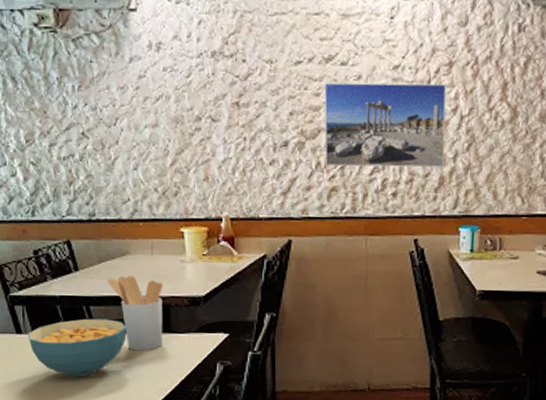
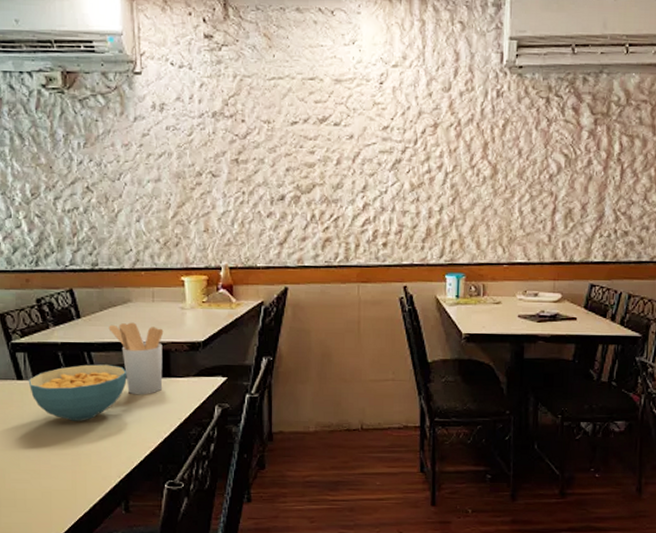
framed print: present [324,82,447,168] -> none [318,141,432,220]

